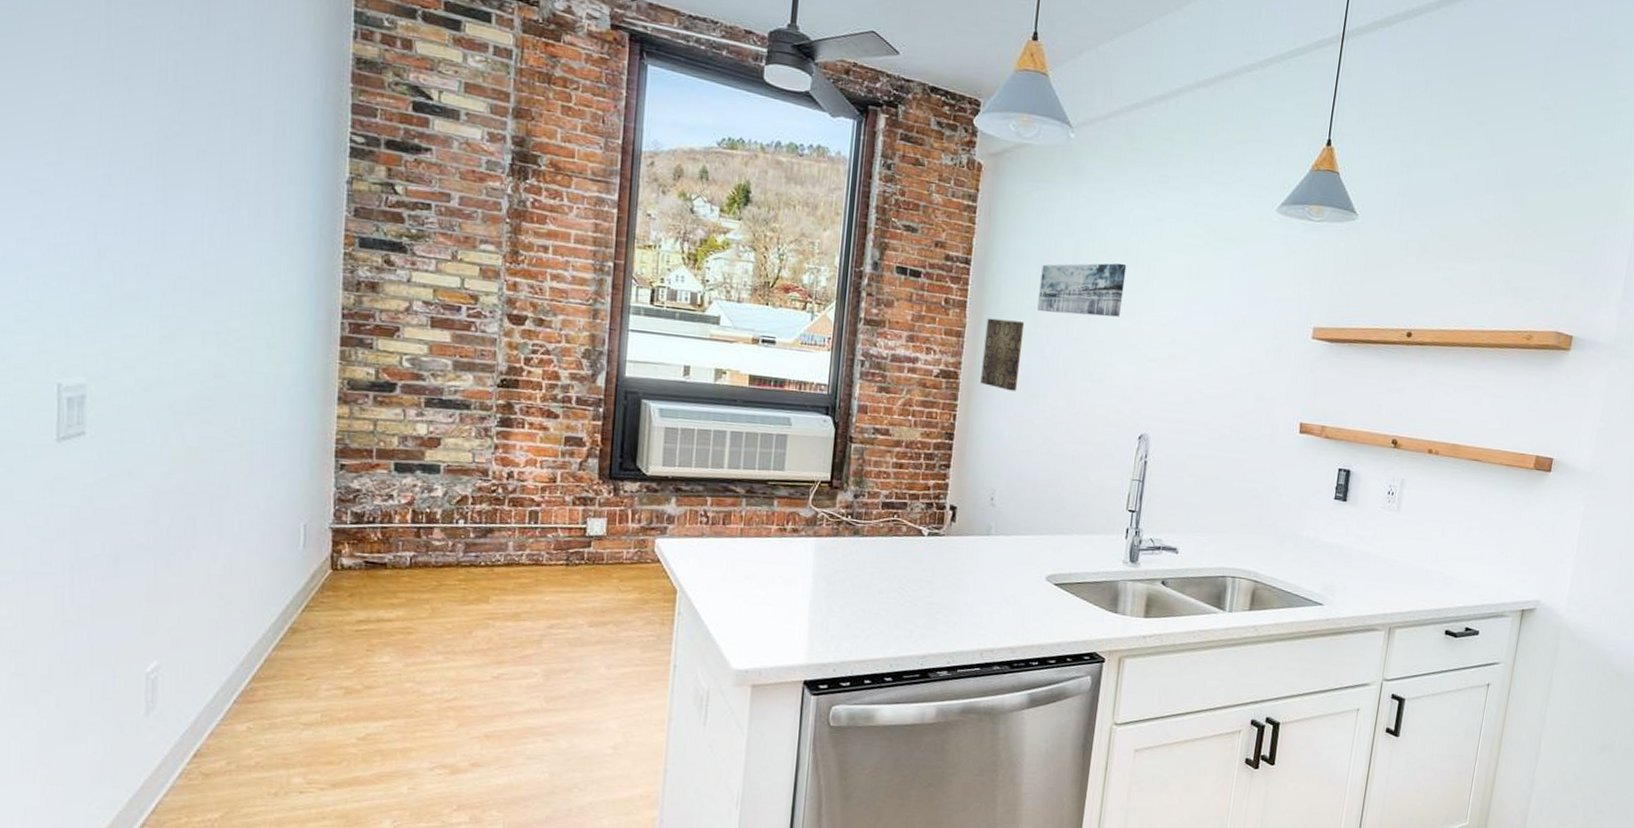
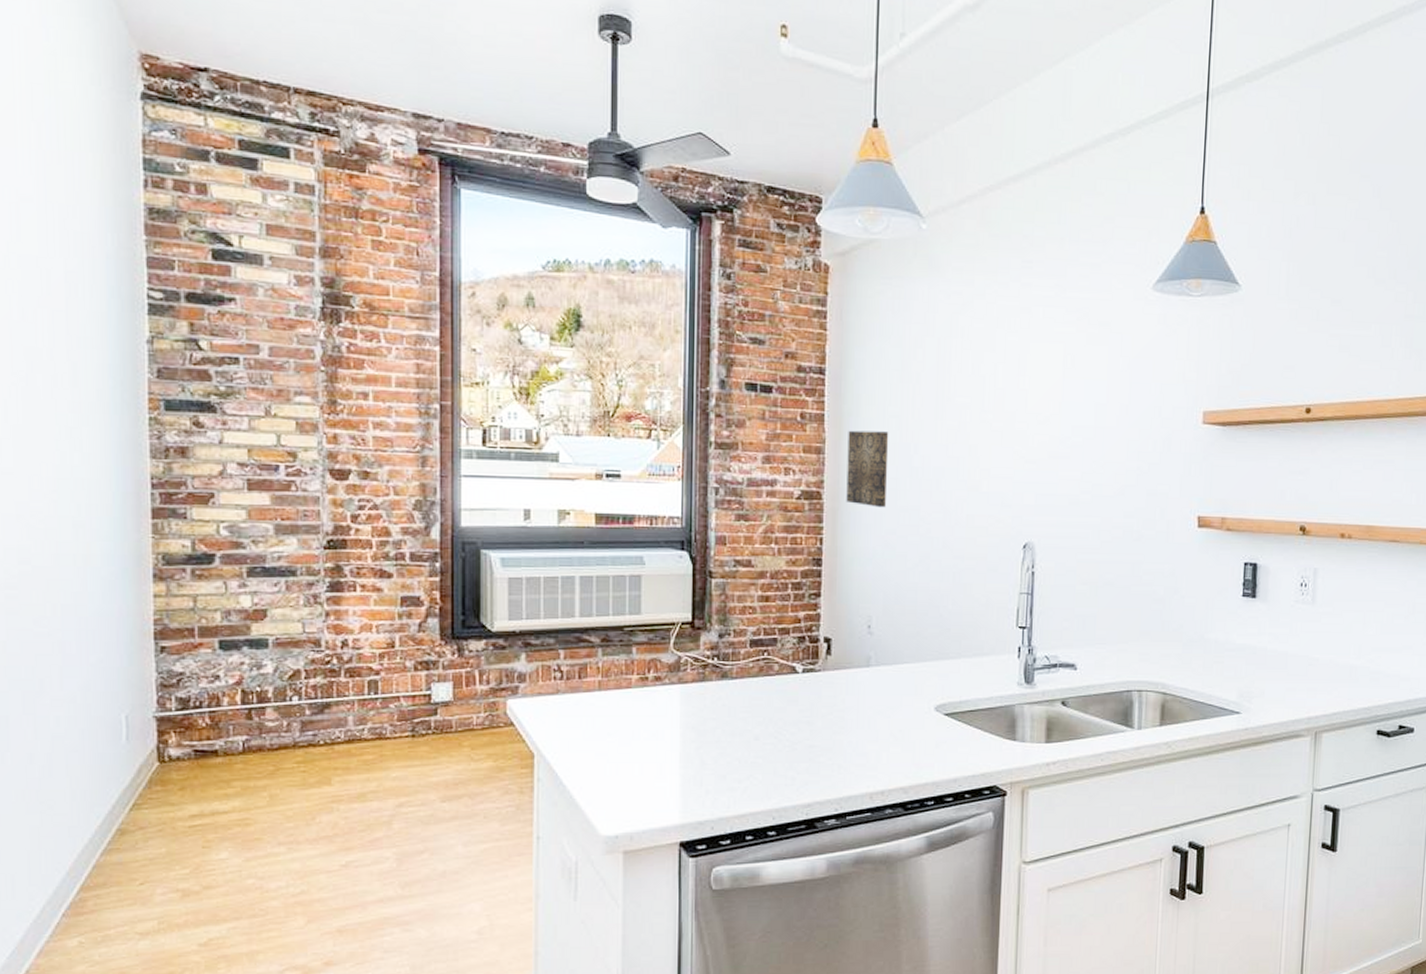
wall art: present [1037,263,1127,317] -> none [901,359,995,419]

